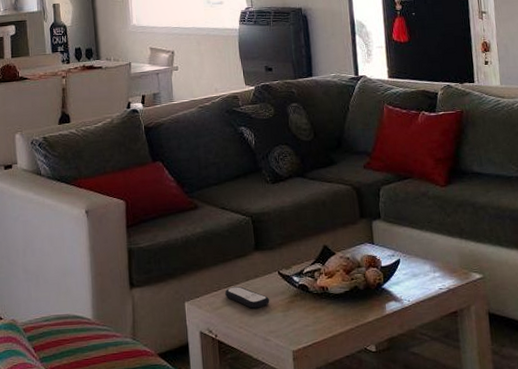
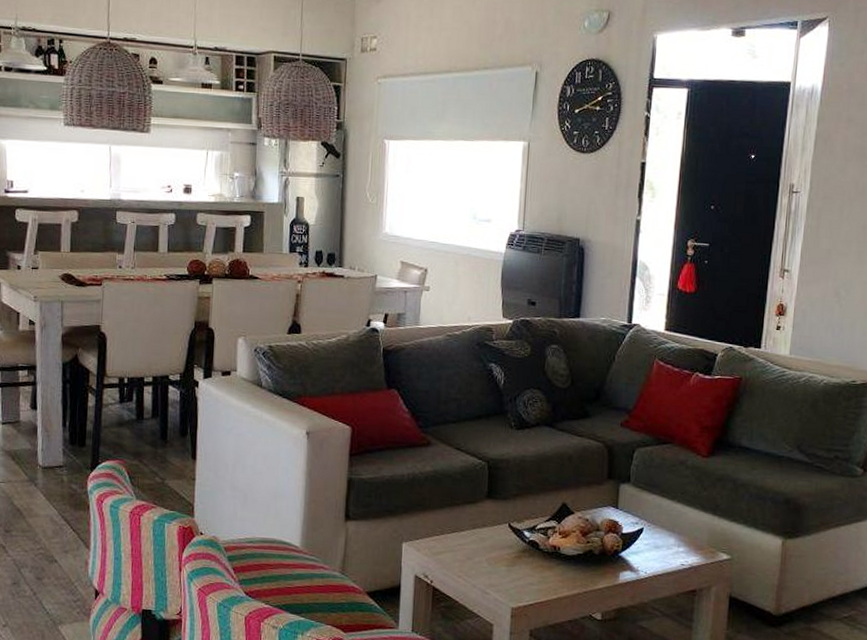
remote control: present [225,286,270,309] -> none [448,533,496,559]

